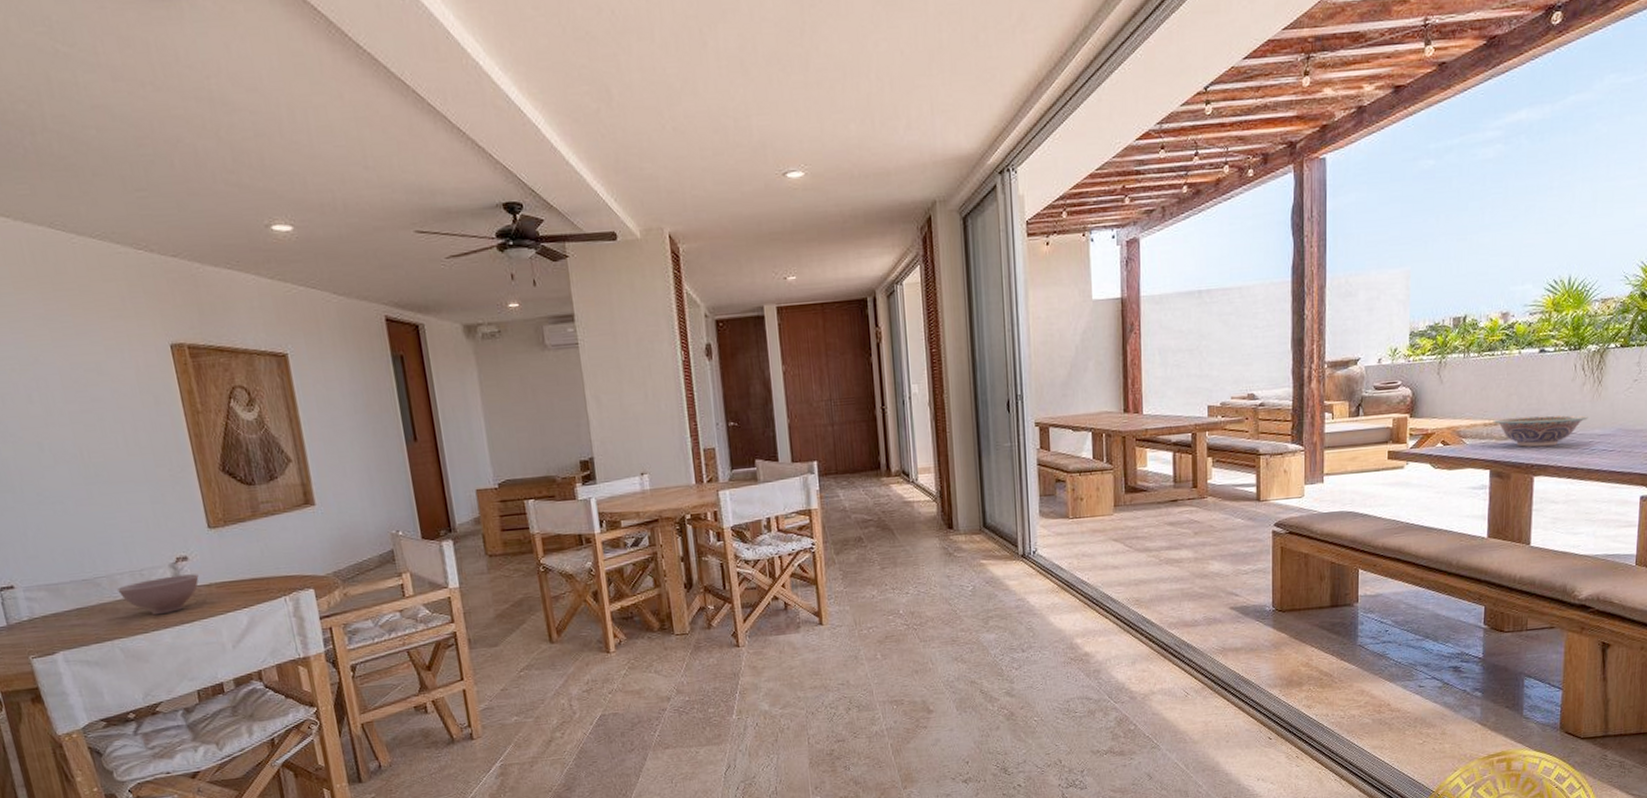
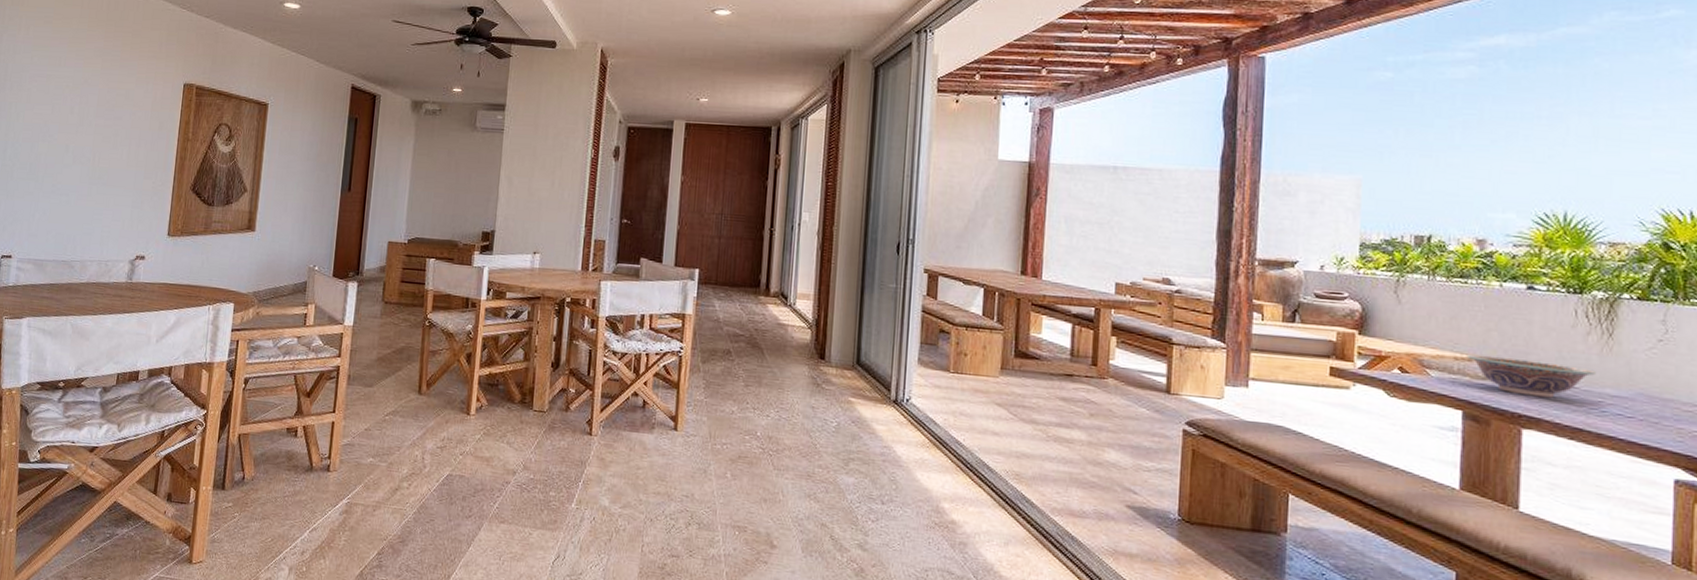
bowl: present [116,574,199,615] -> none [84,270,149,302]

